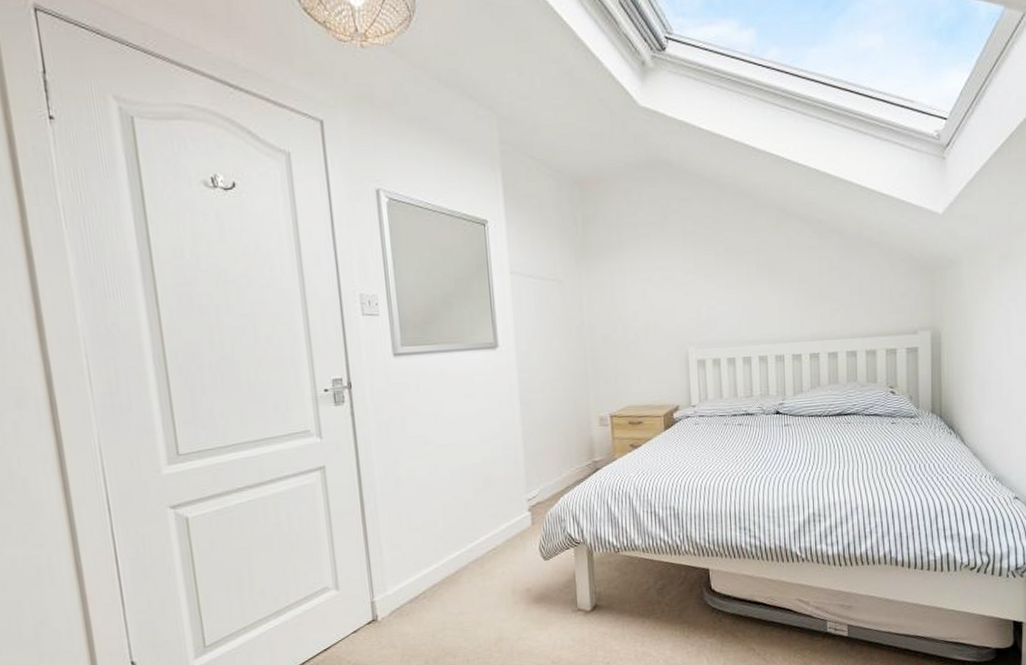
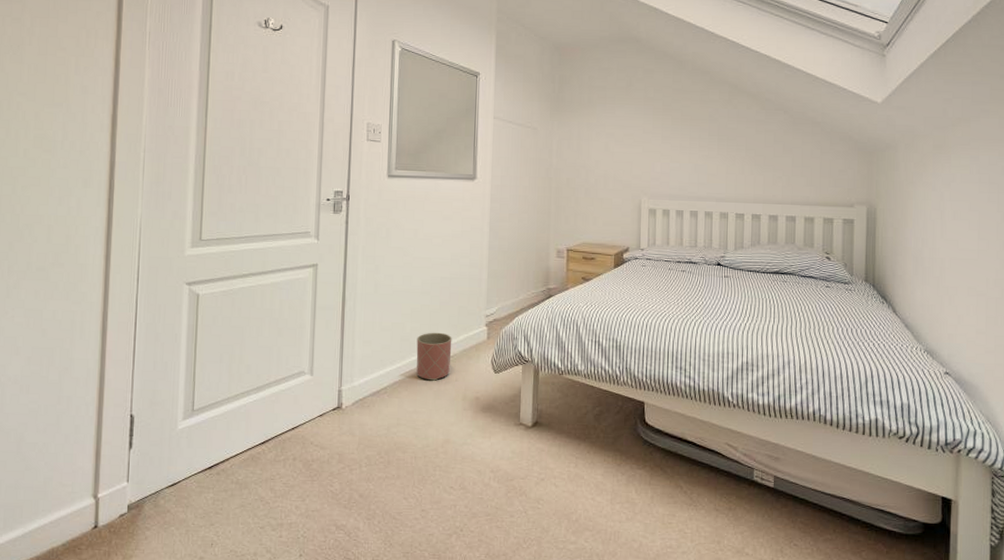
planter: none [452,524,494,578] -> present [416,332,452,381]

